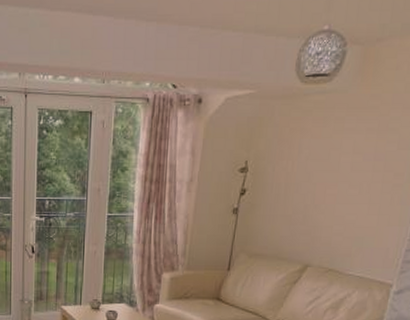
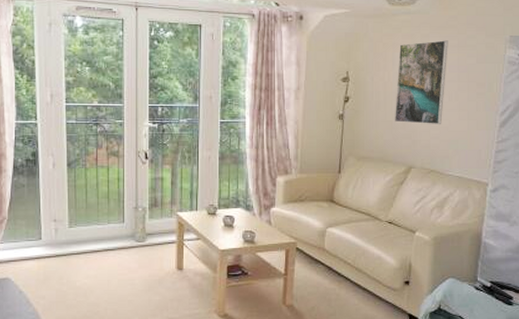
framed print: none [293,124,367,221] -> present [394,40,448,125]

